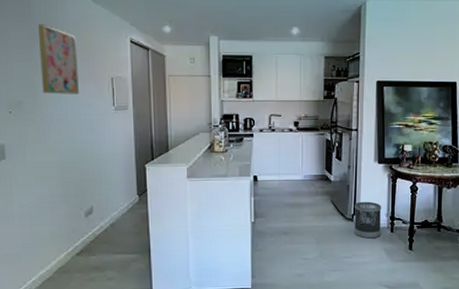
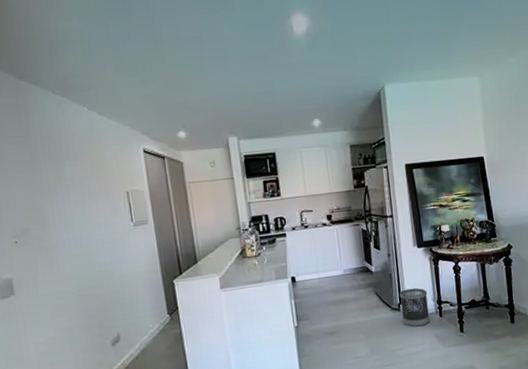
wall art: present [38,23,79,94] -> none [39,142,92,217]

